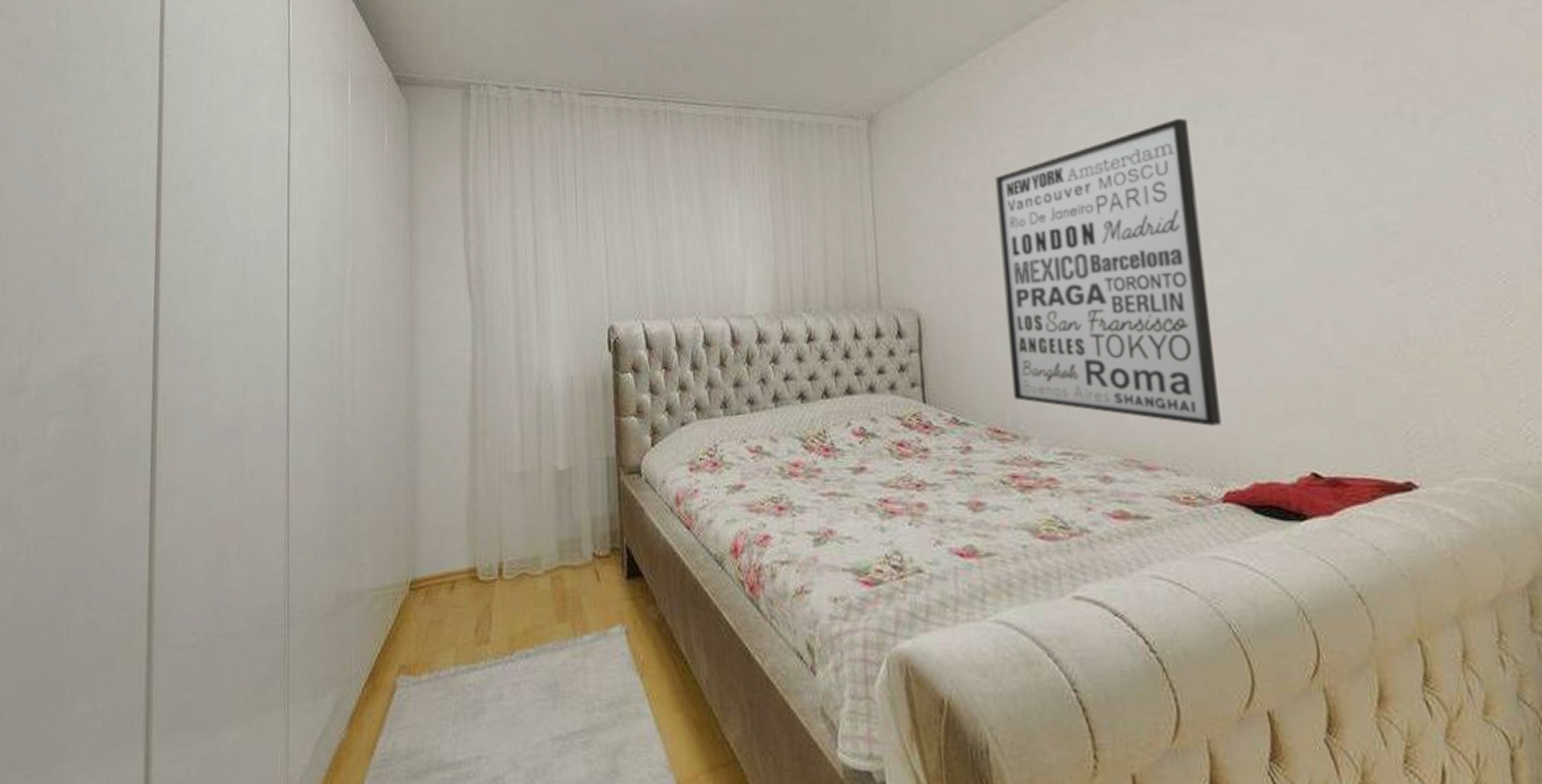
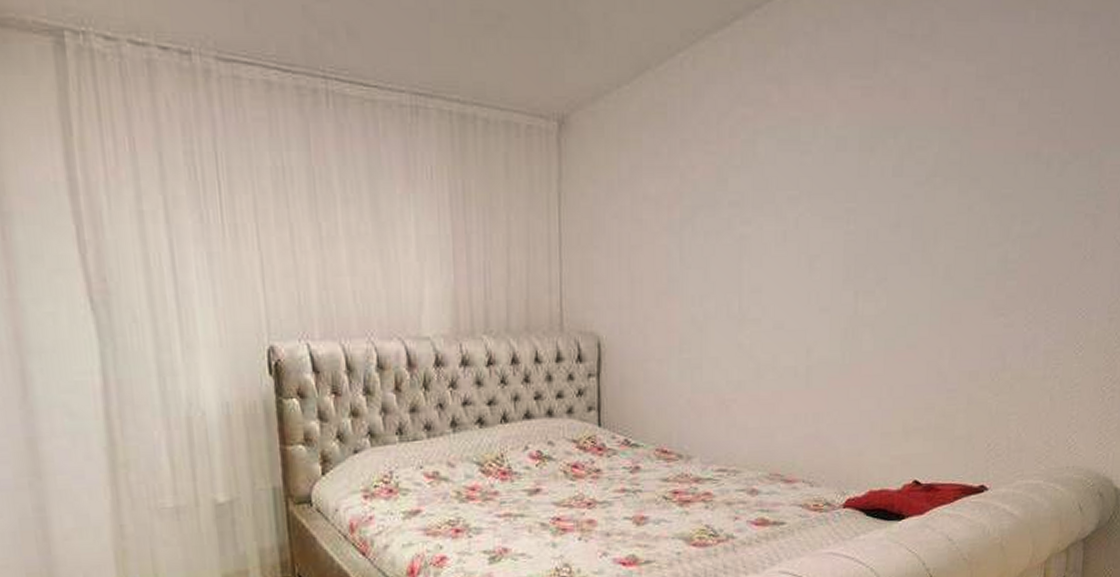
wall art: present [995,118,1221,426] -> none [682,144,864,443]

